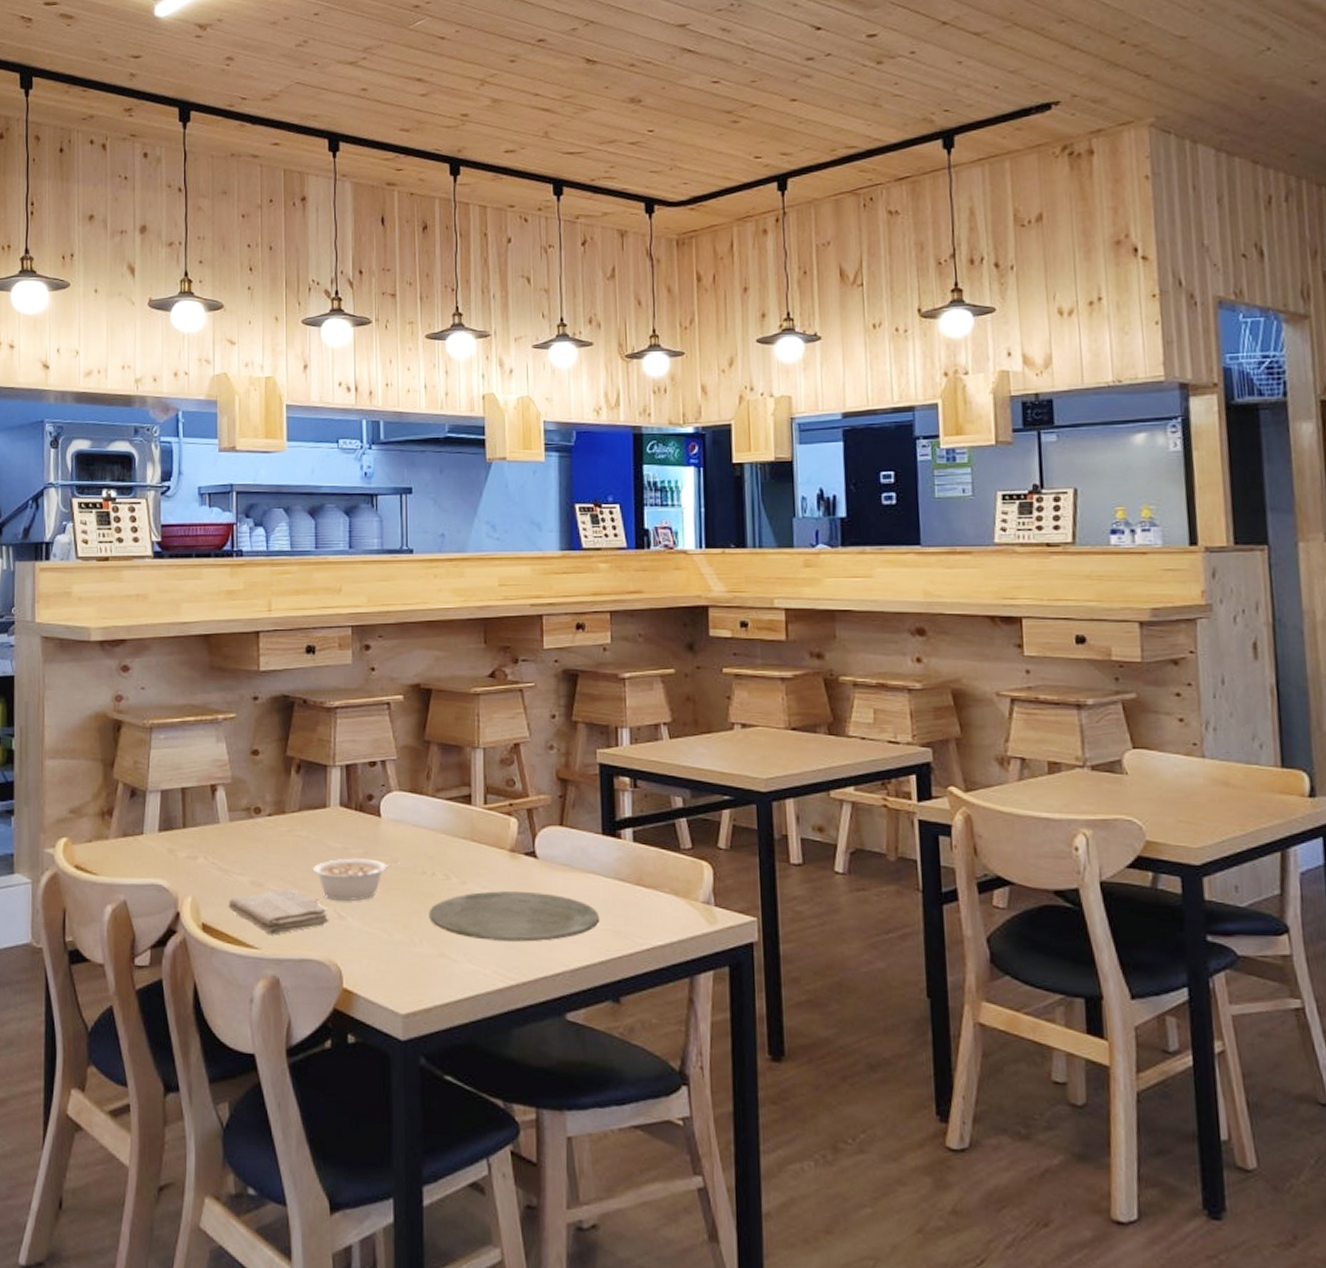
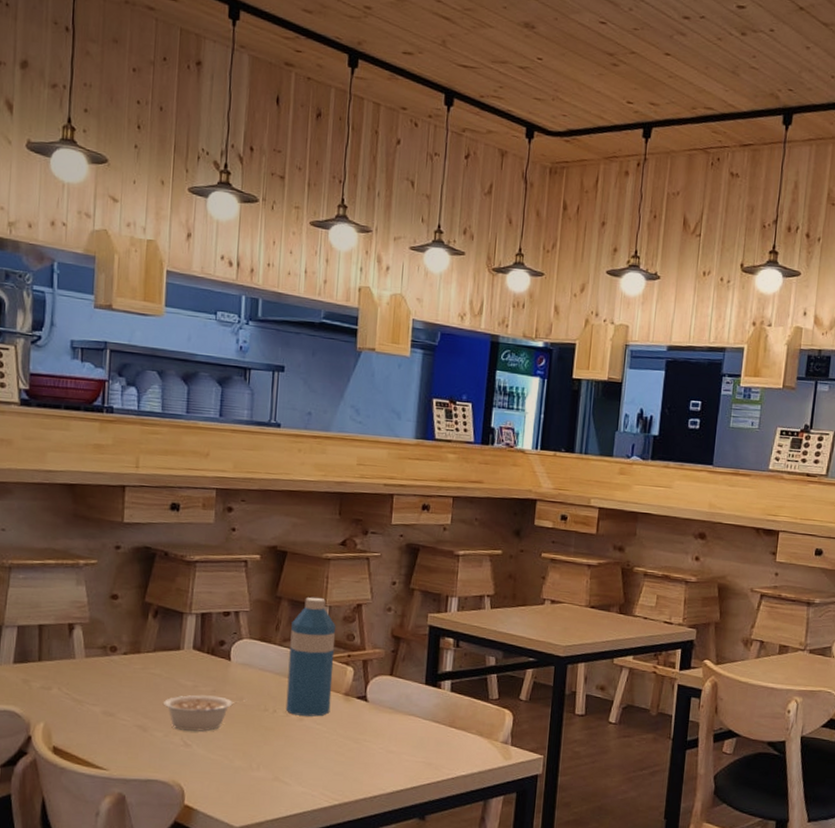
washcloth: present [228,888,329,935] -> none [79,718,176,759]
plate: present [429,891,600,942] -> none [267,727,416,770]
water bottle: none [443,738,496,879] -> present [285,597,337,717]

